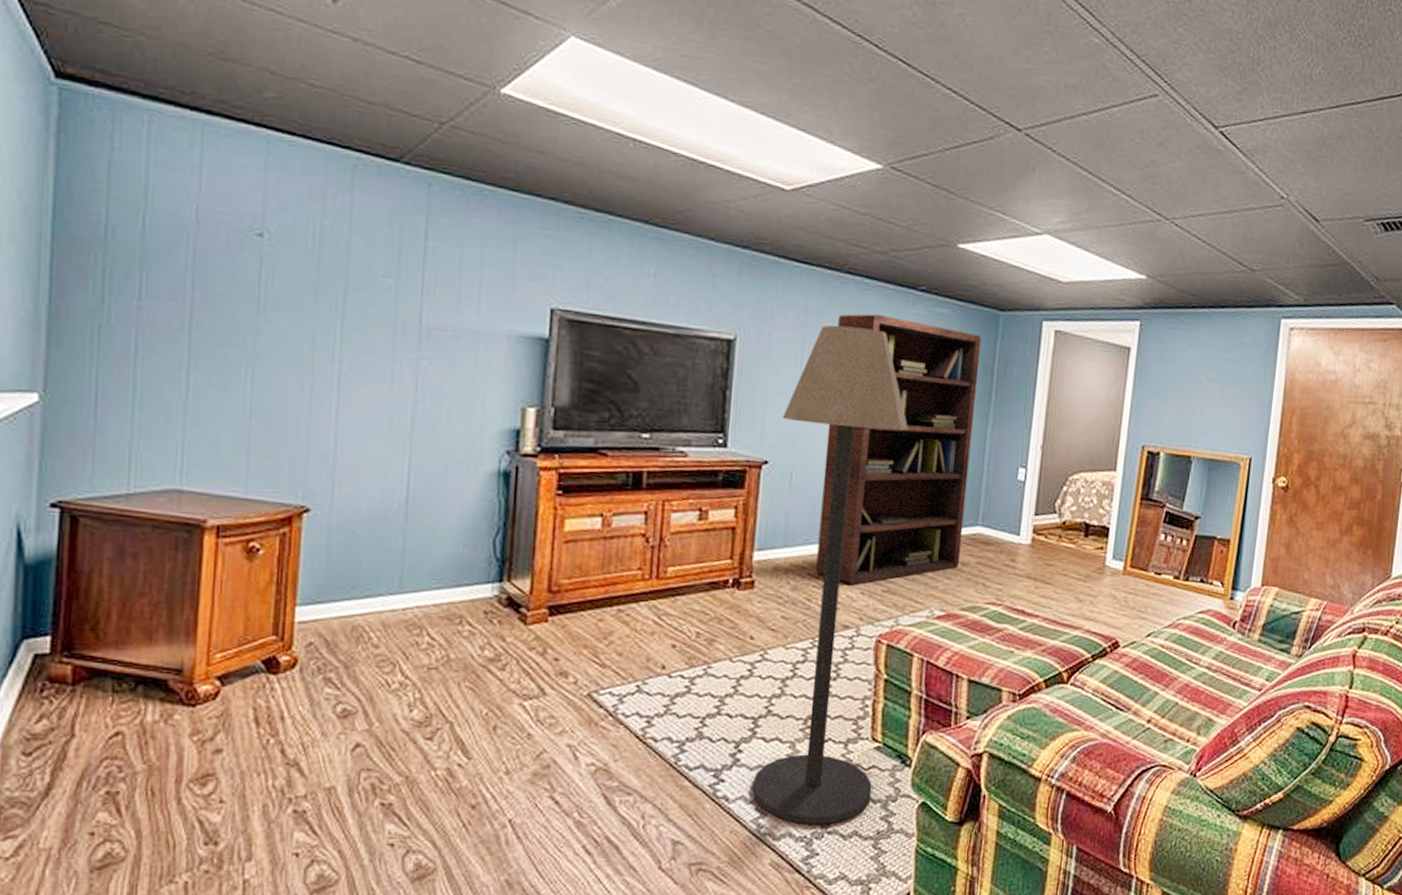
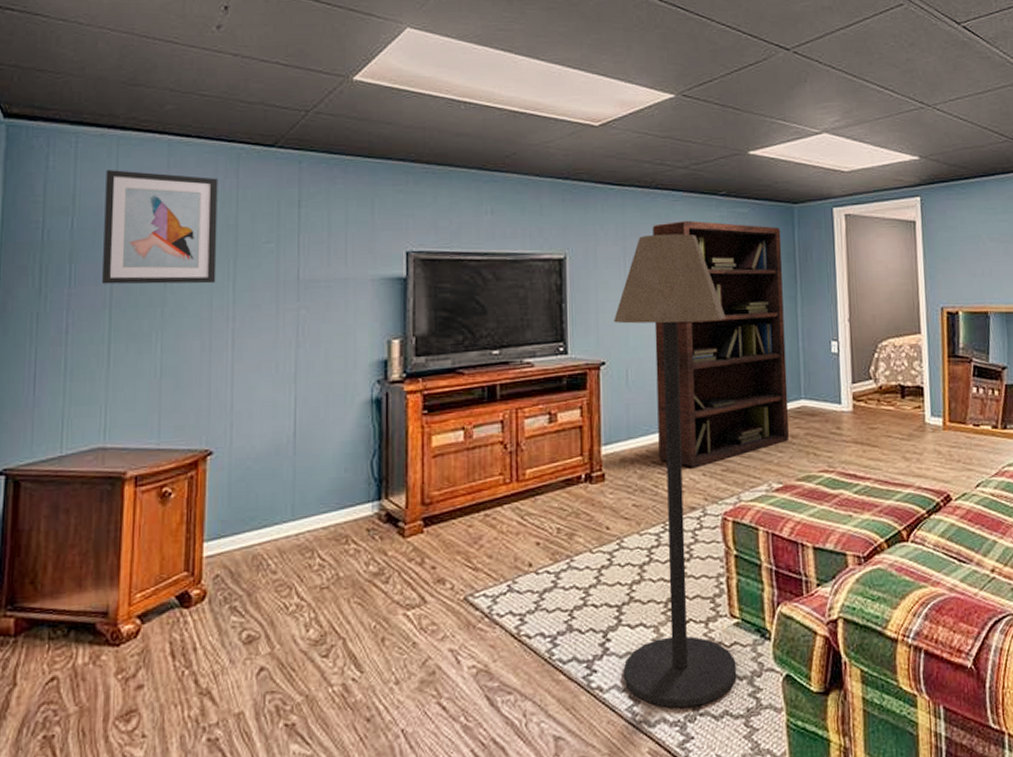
wall art: none [181,162,328,317] -> present [102,170,218,284]

